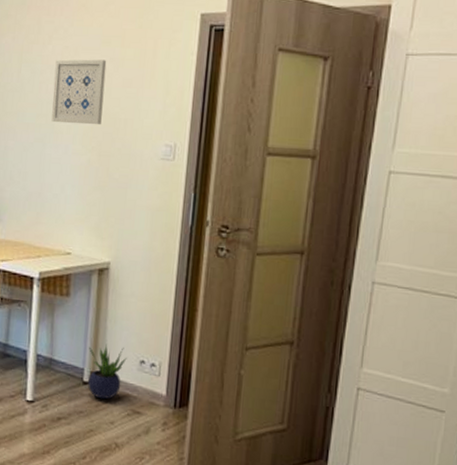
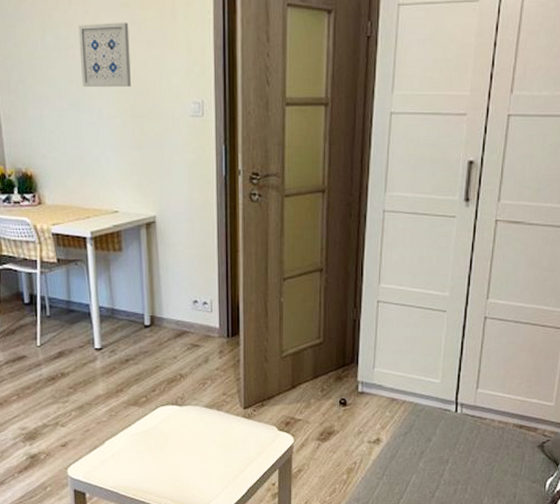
potted plant: present [88,343,127,399] -> none [146,289,182,338]

